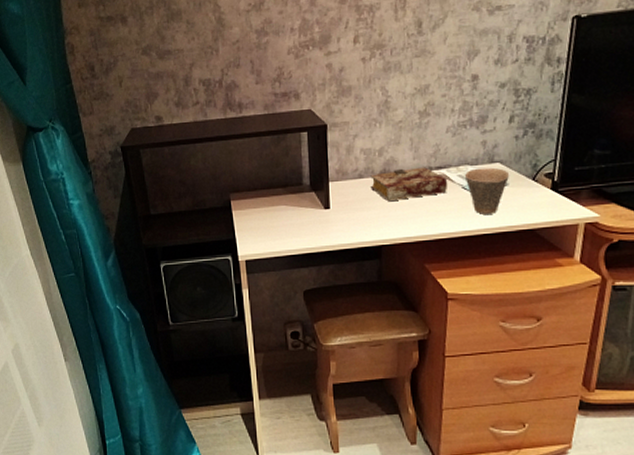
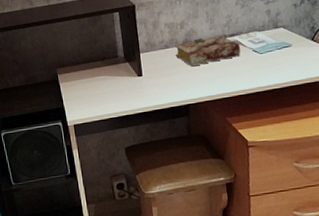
cup: present [464,167,510,214] -> none [254,32,293,72]

